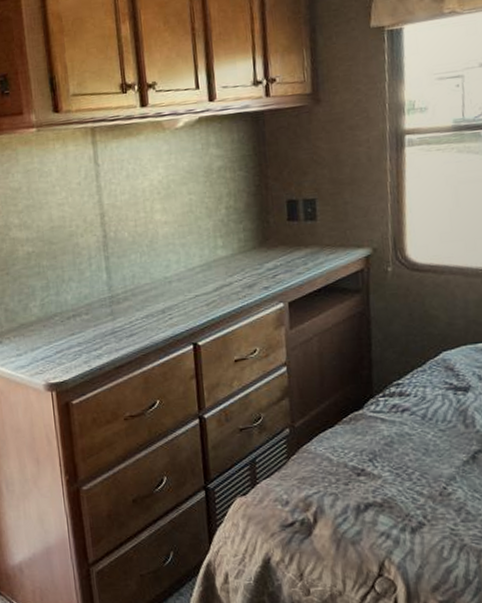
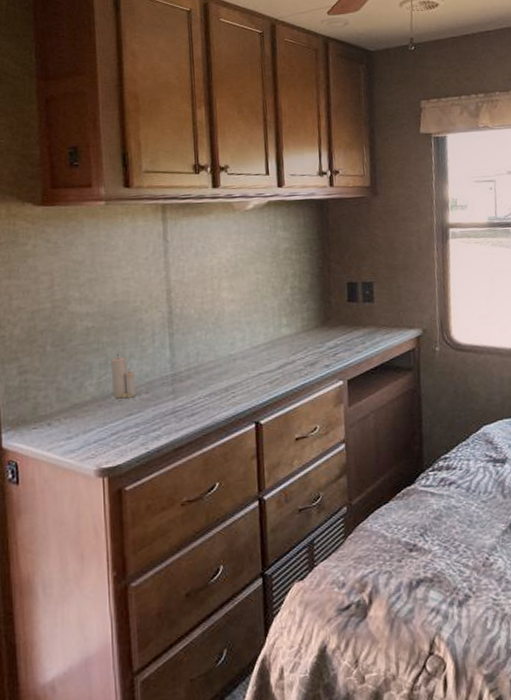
candle: none [51,277,77,320] -> present [111,354,137,399]

